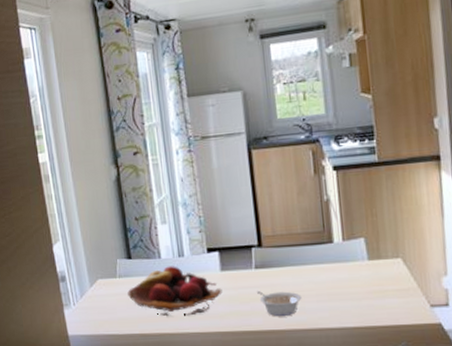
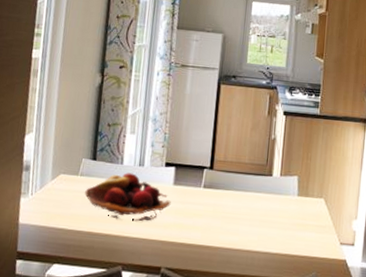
legume: present [257,291,302,316] -> none [201,208,238,235]

